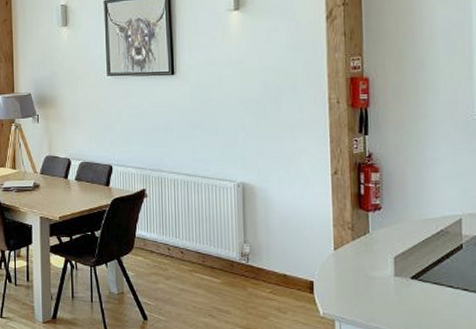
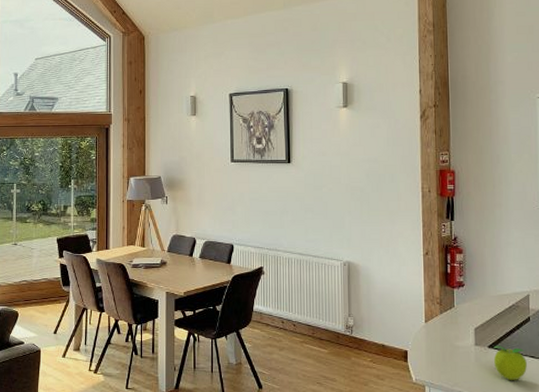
fruit: none [418,277,459,316] -> present [494,346,527,380]

